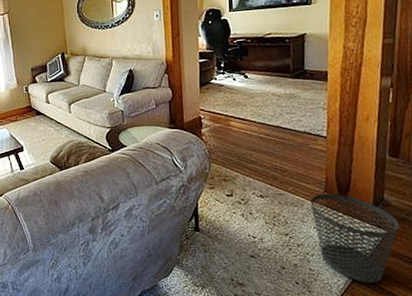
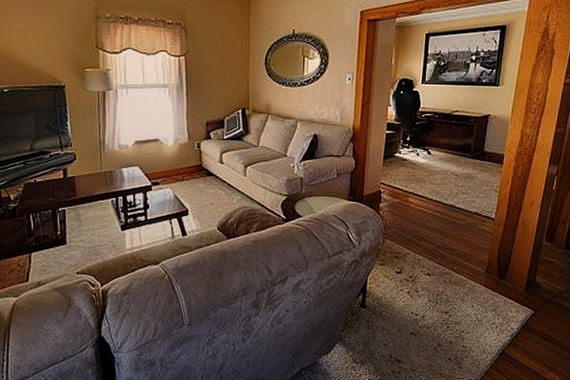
wastebasket: present [309,193,399,283] -> none [471,273,545,360]

